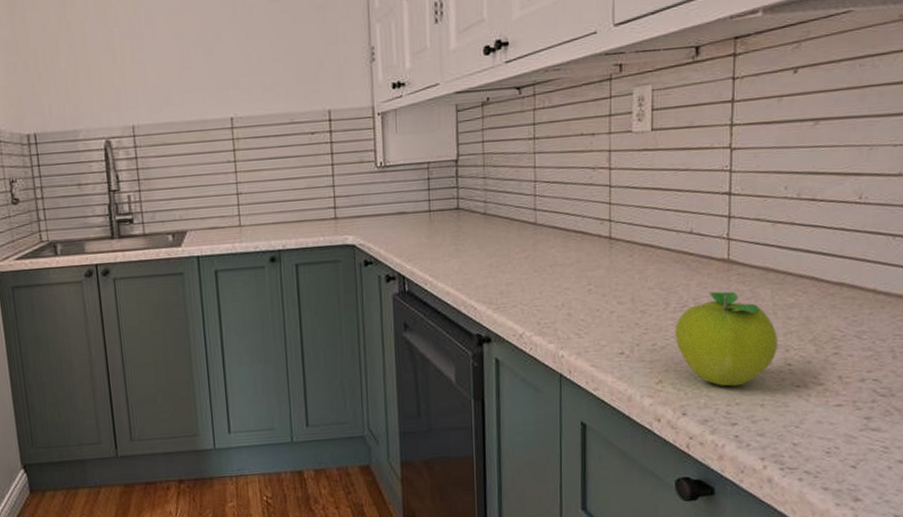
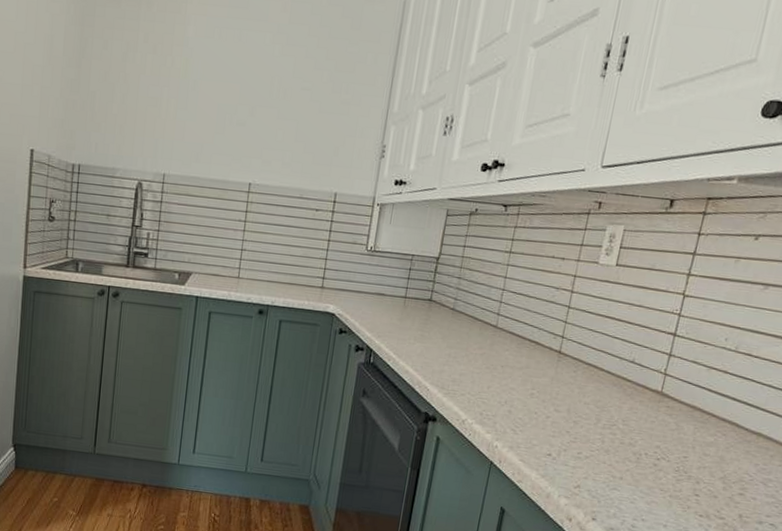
fruit: present [675,291,778,386] -> none [599,417,692,505]

